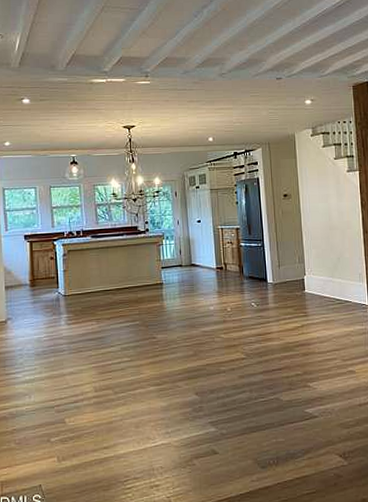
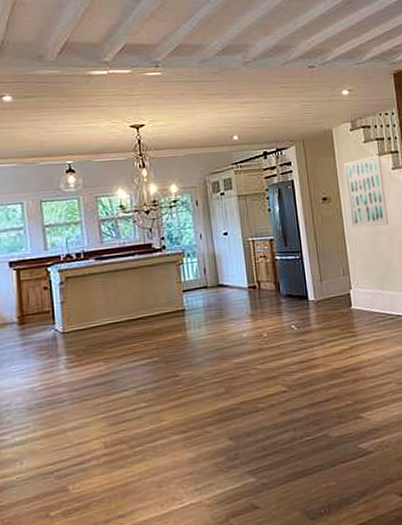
wall art: none [303,159,341,222] -> present [343,155,388,228]

